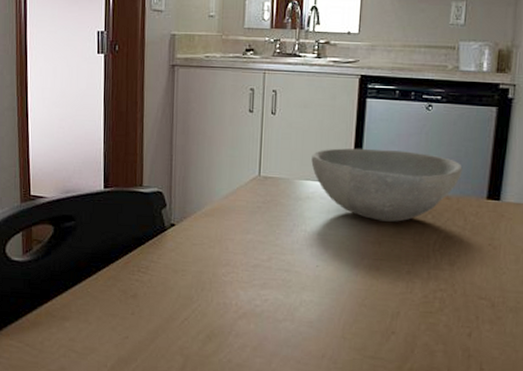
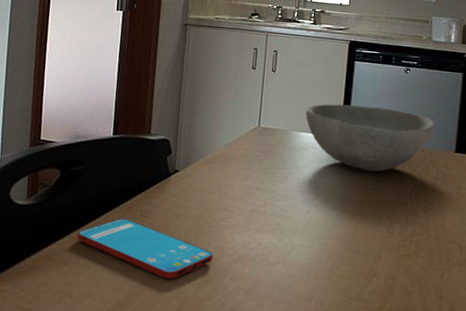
smartphone: none [76,274,216,335] -> present [77,218,213,279]

